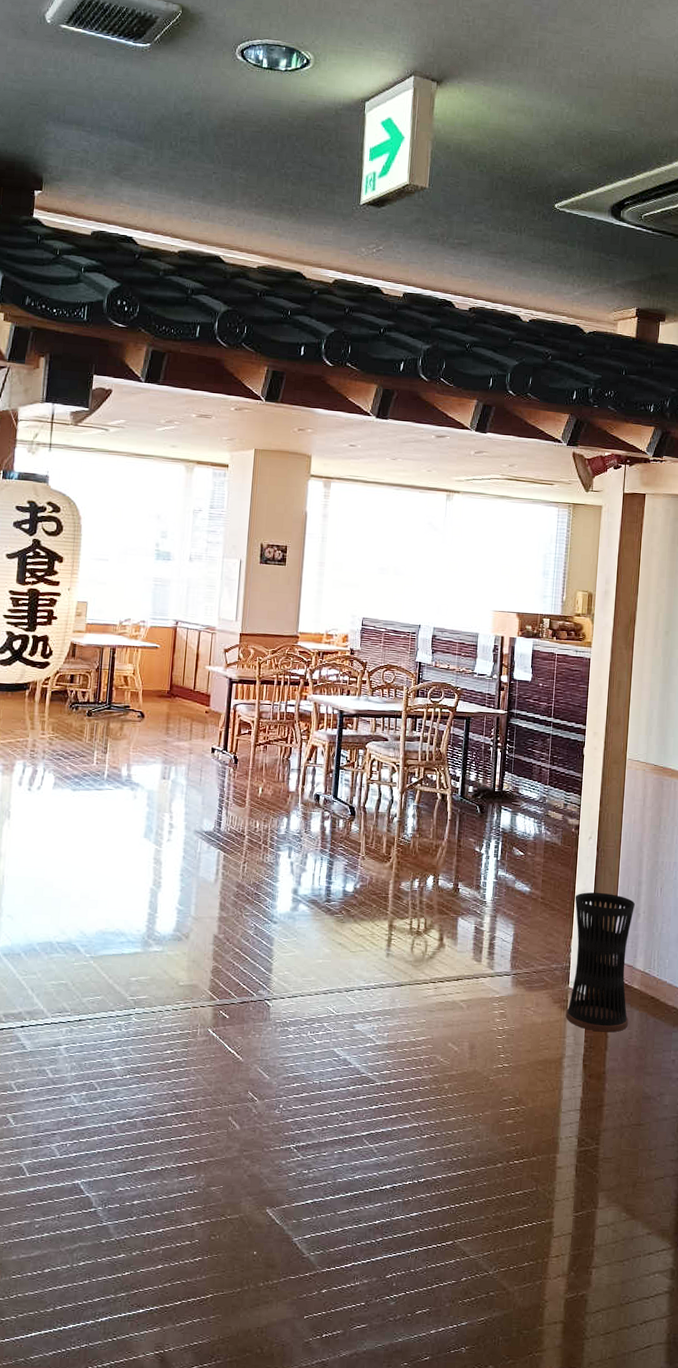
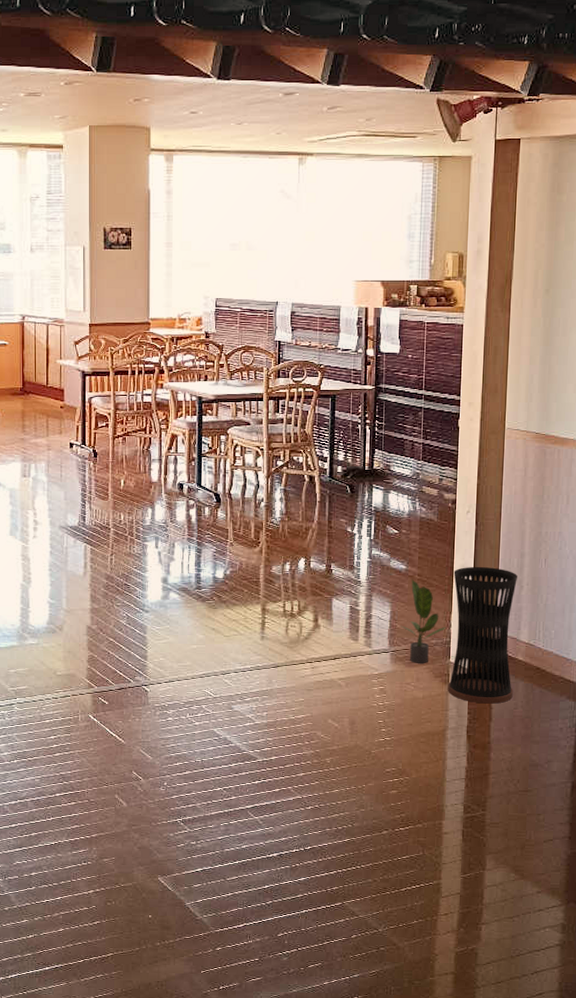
potted plant: none [523,902,567,988] -> present [401,579,447,663]

